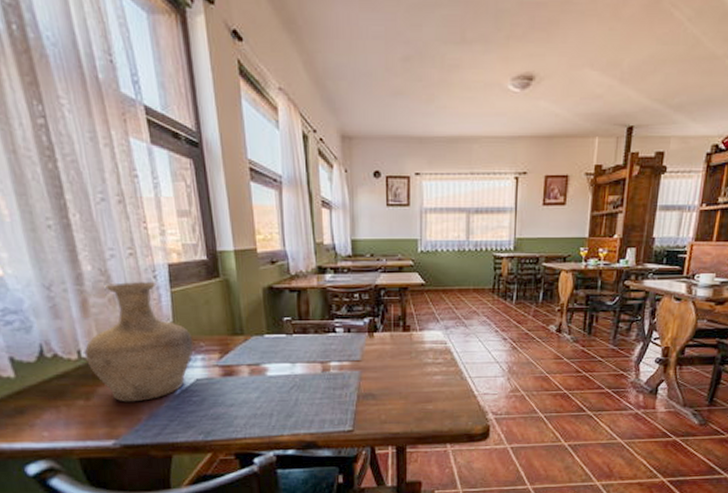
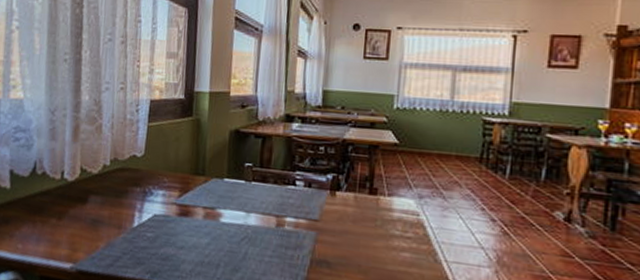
vase: present [84,281,194,402] -> none [66,113,159,229]

